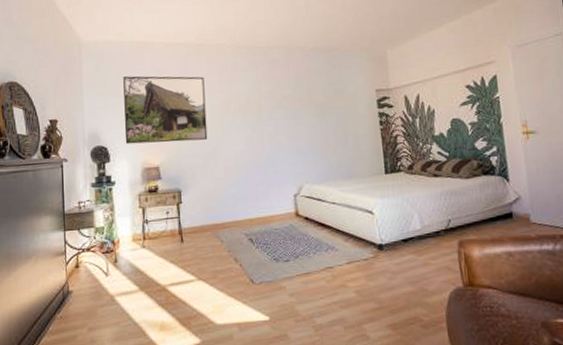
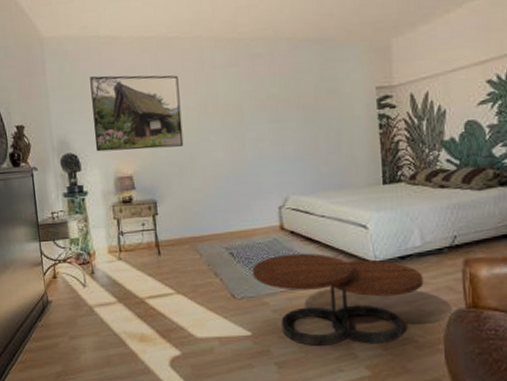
coffee table: none [270,238,425,329] -> present [252,253,424,346]

